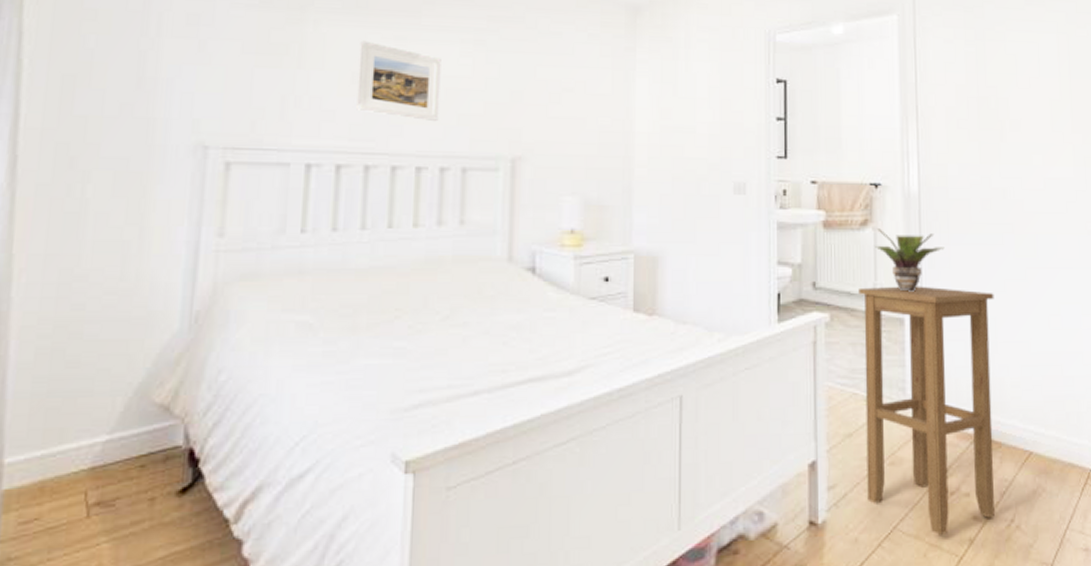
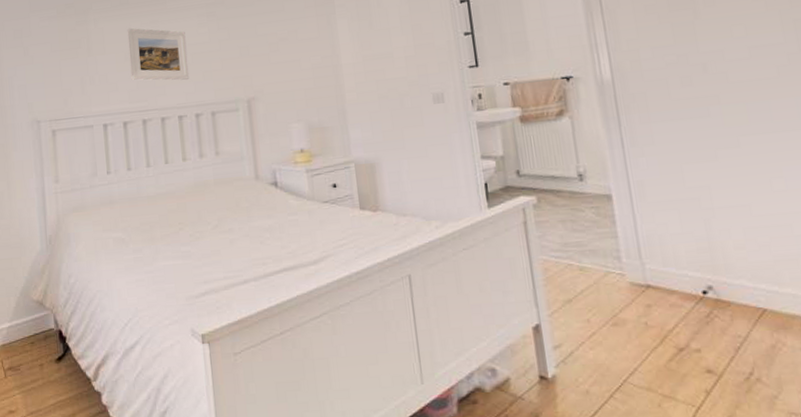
stool: present [859,286,995,535] -> none [562,162,731,387]
potted plant: present [875,228,945,292] -> none [573,114,646,171]

